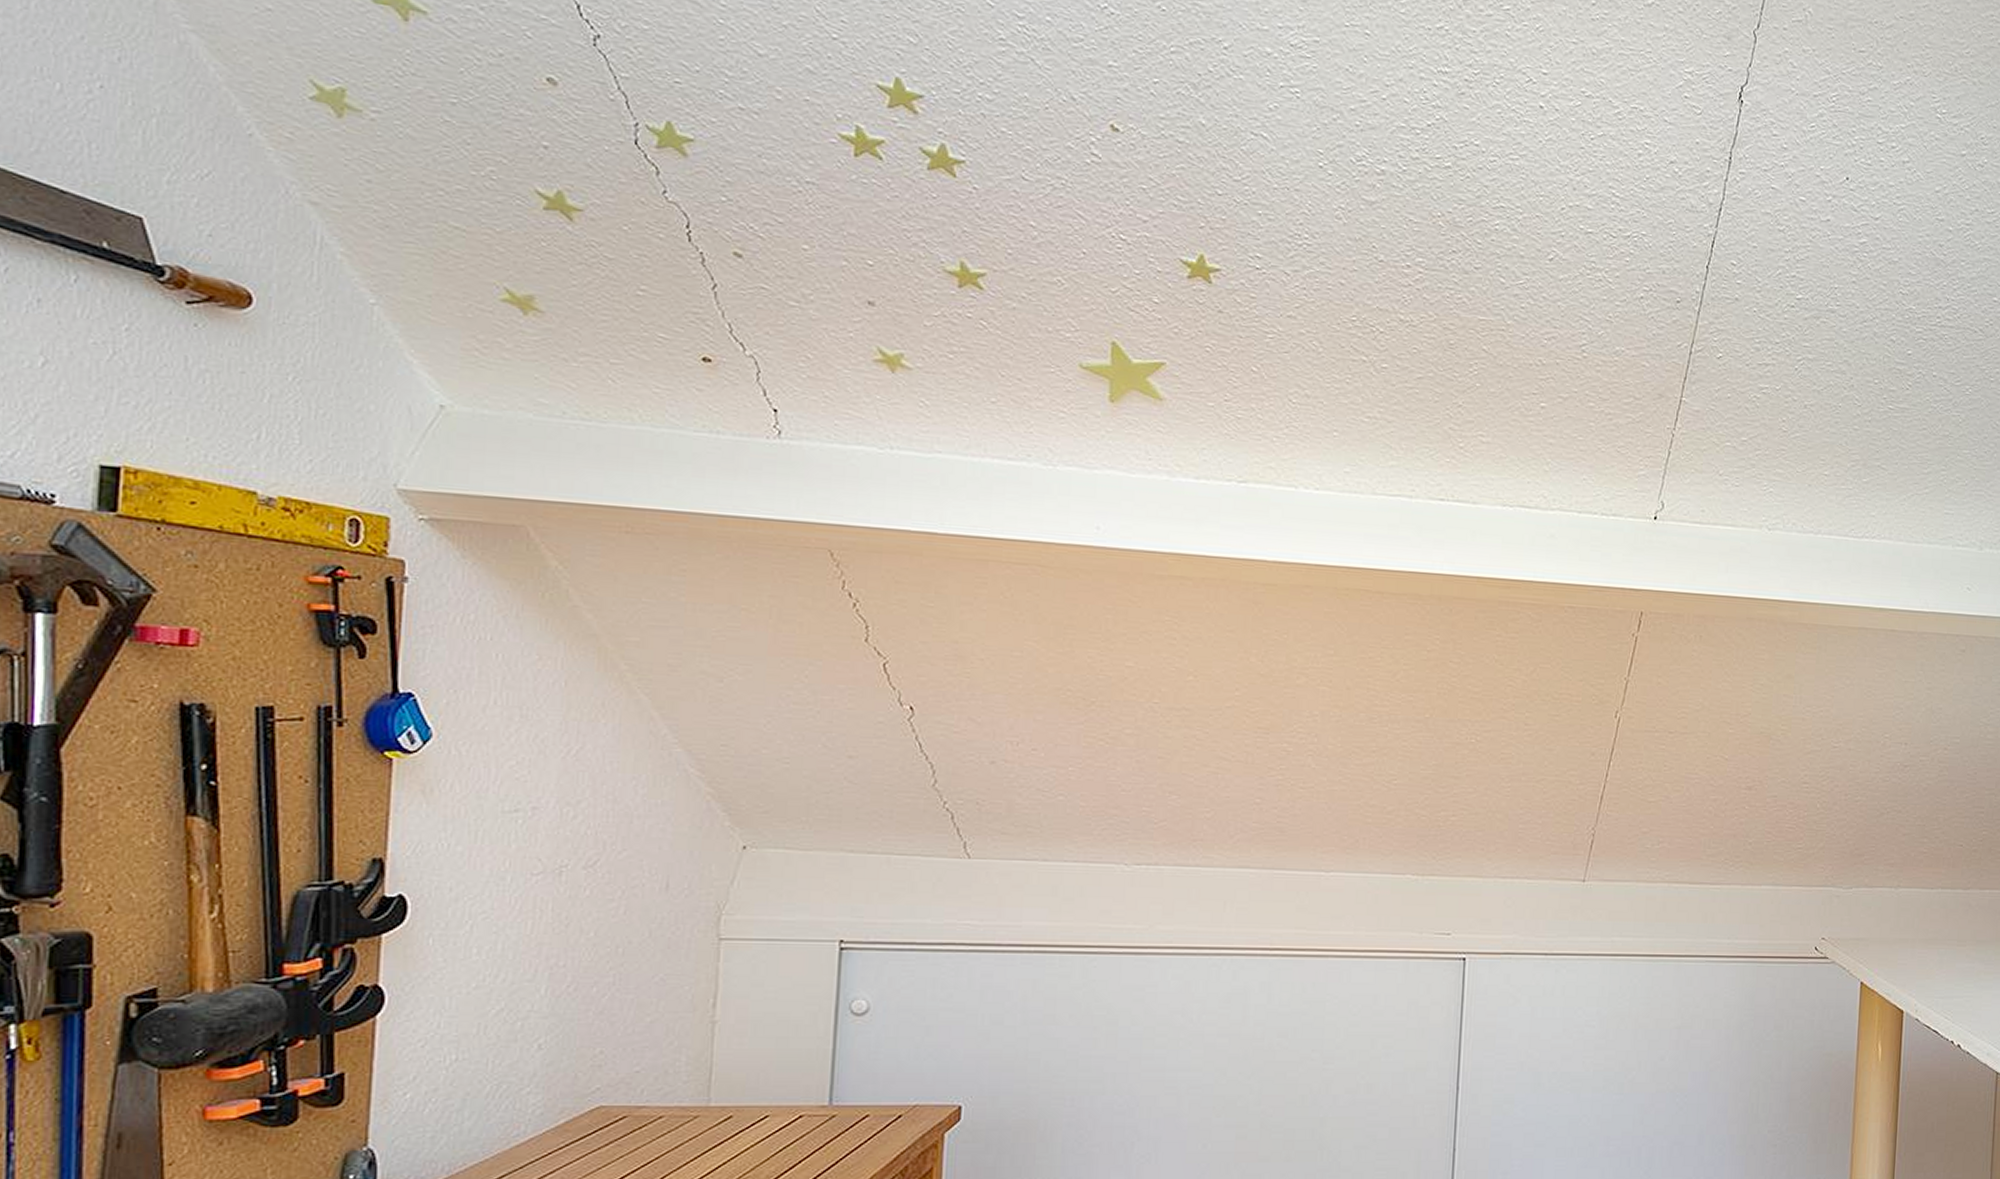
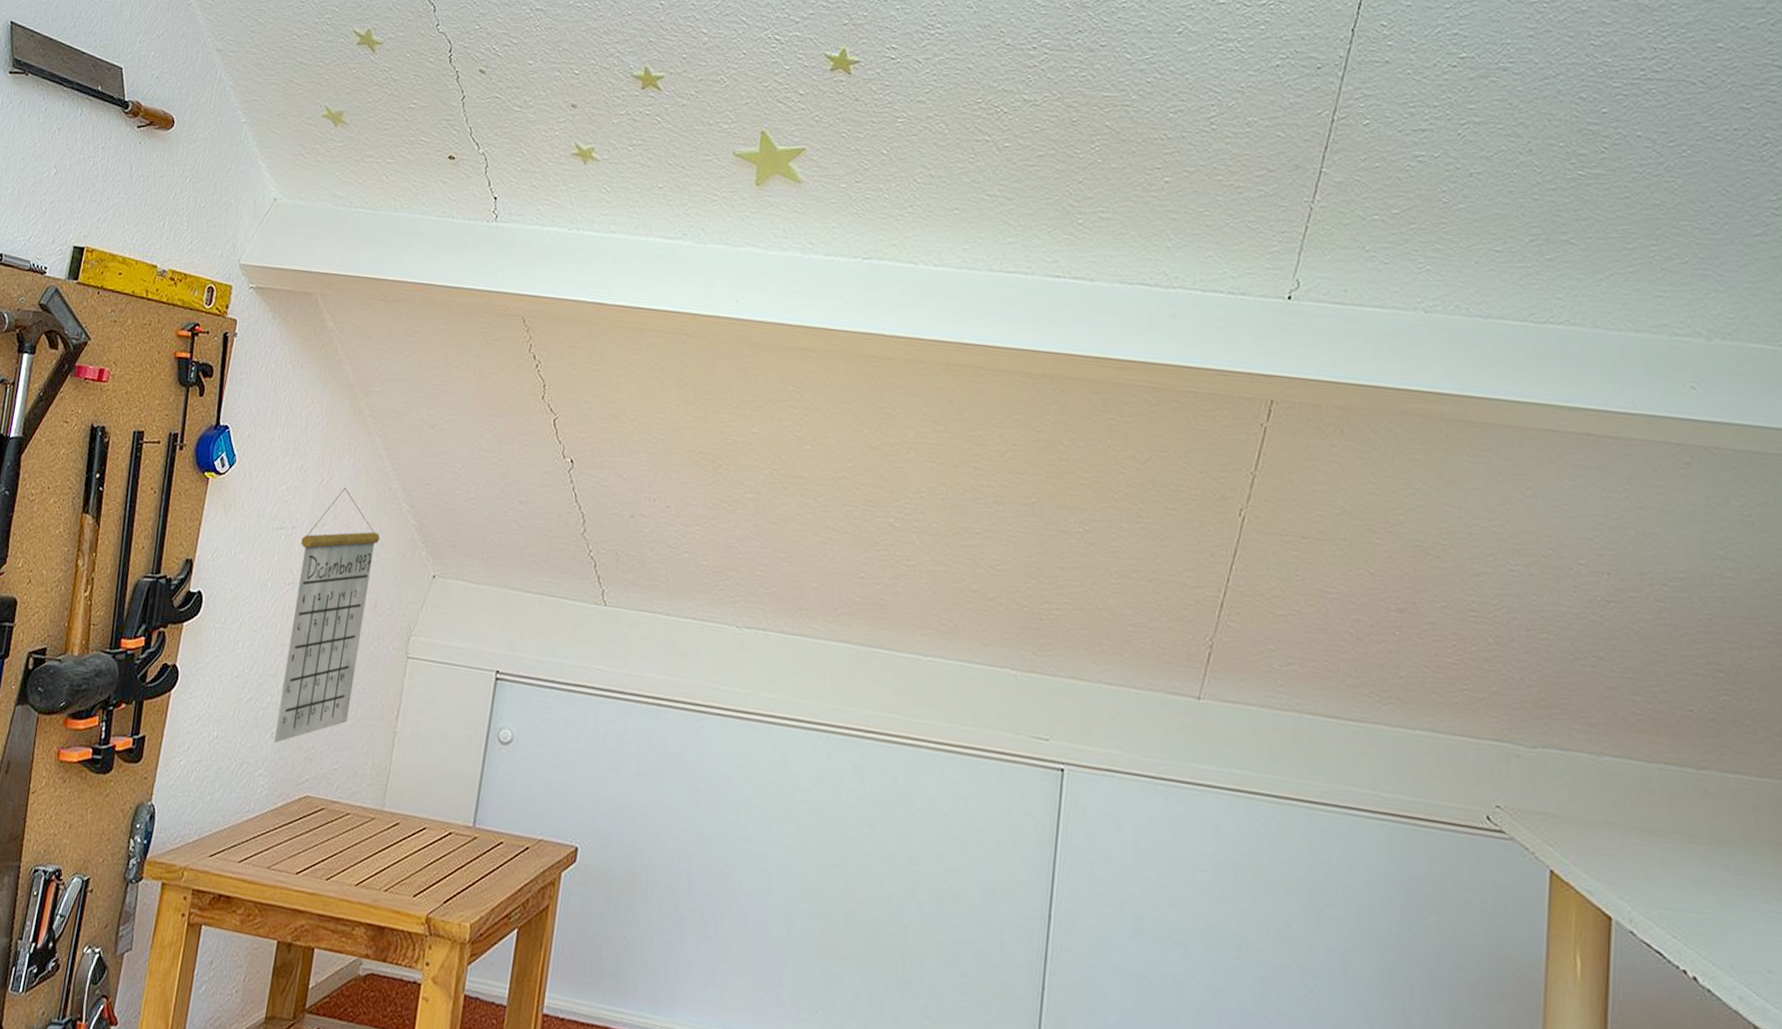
calendar: none [543,757,664,1056] -> present [273,488,381,744]

